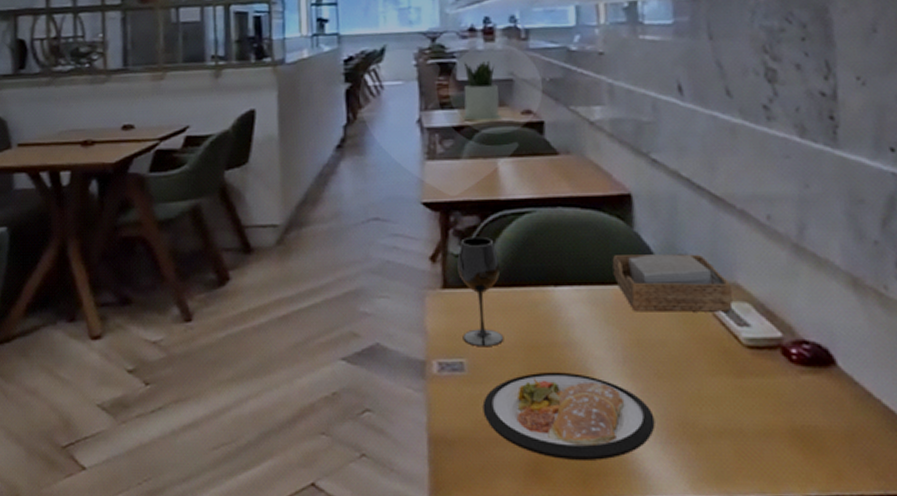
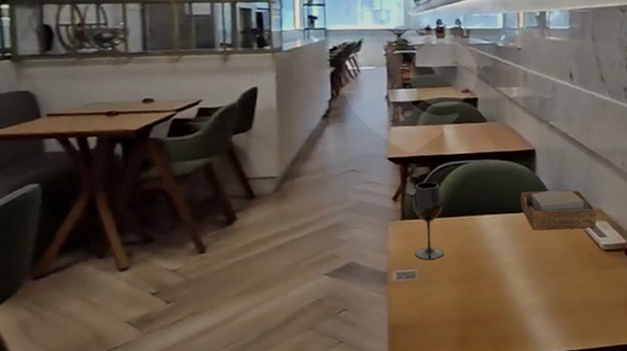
planter: present [461,60,503,122] -> none [418,52,449,98]
dish: present [482,372,655,460] -> none [428,274,543,333]

